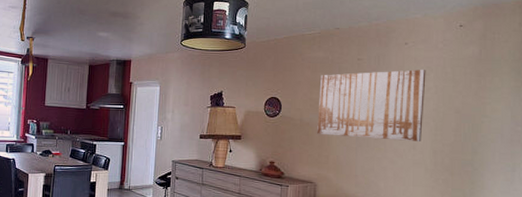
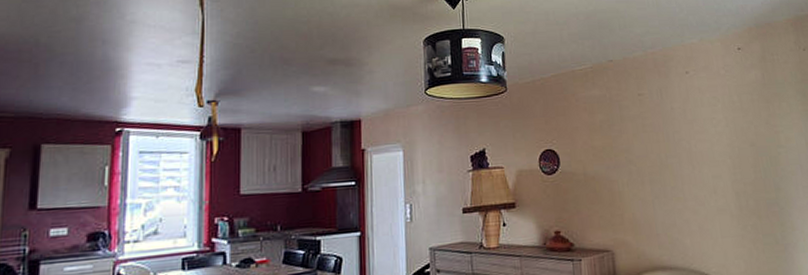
wall art: present [317,69,426,141] -> none [600,100,722,189]

